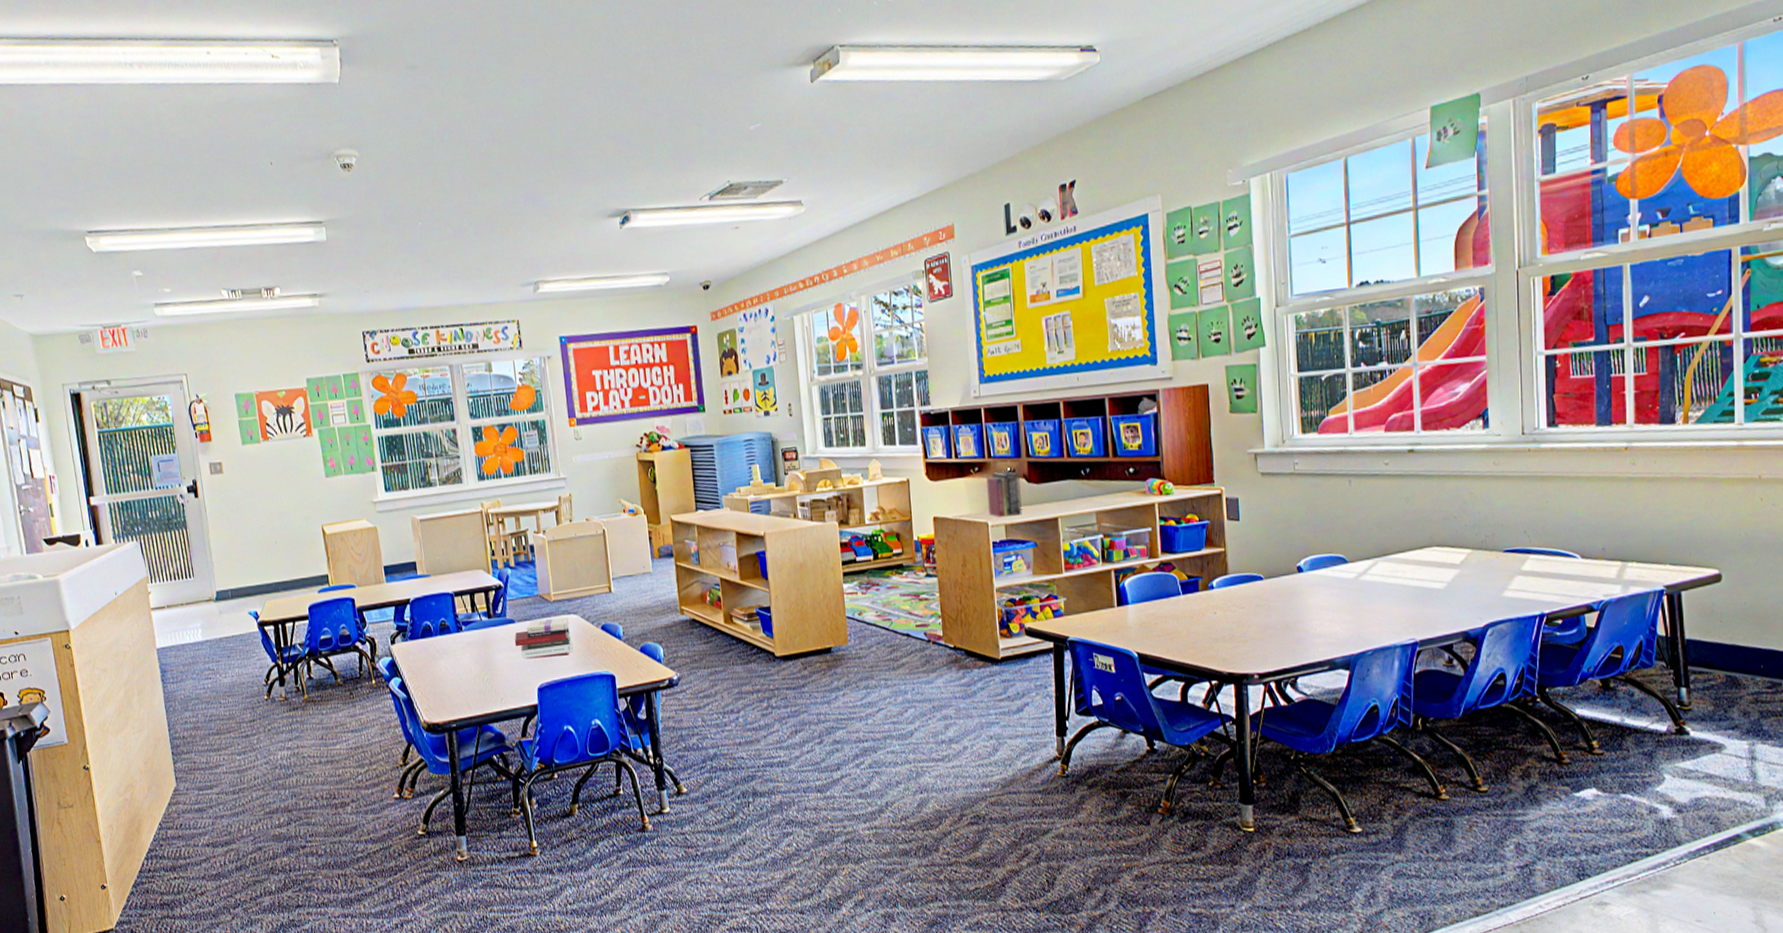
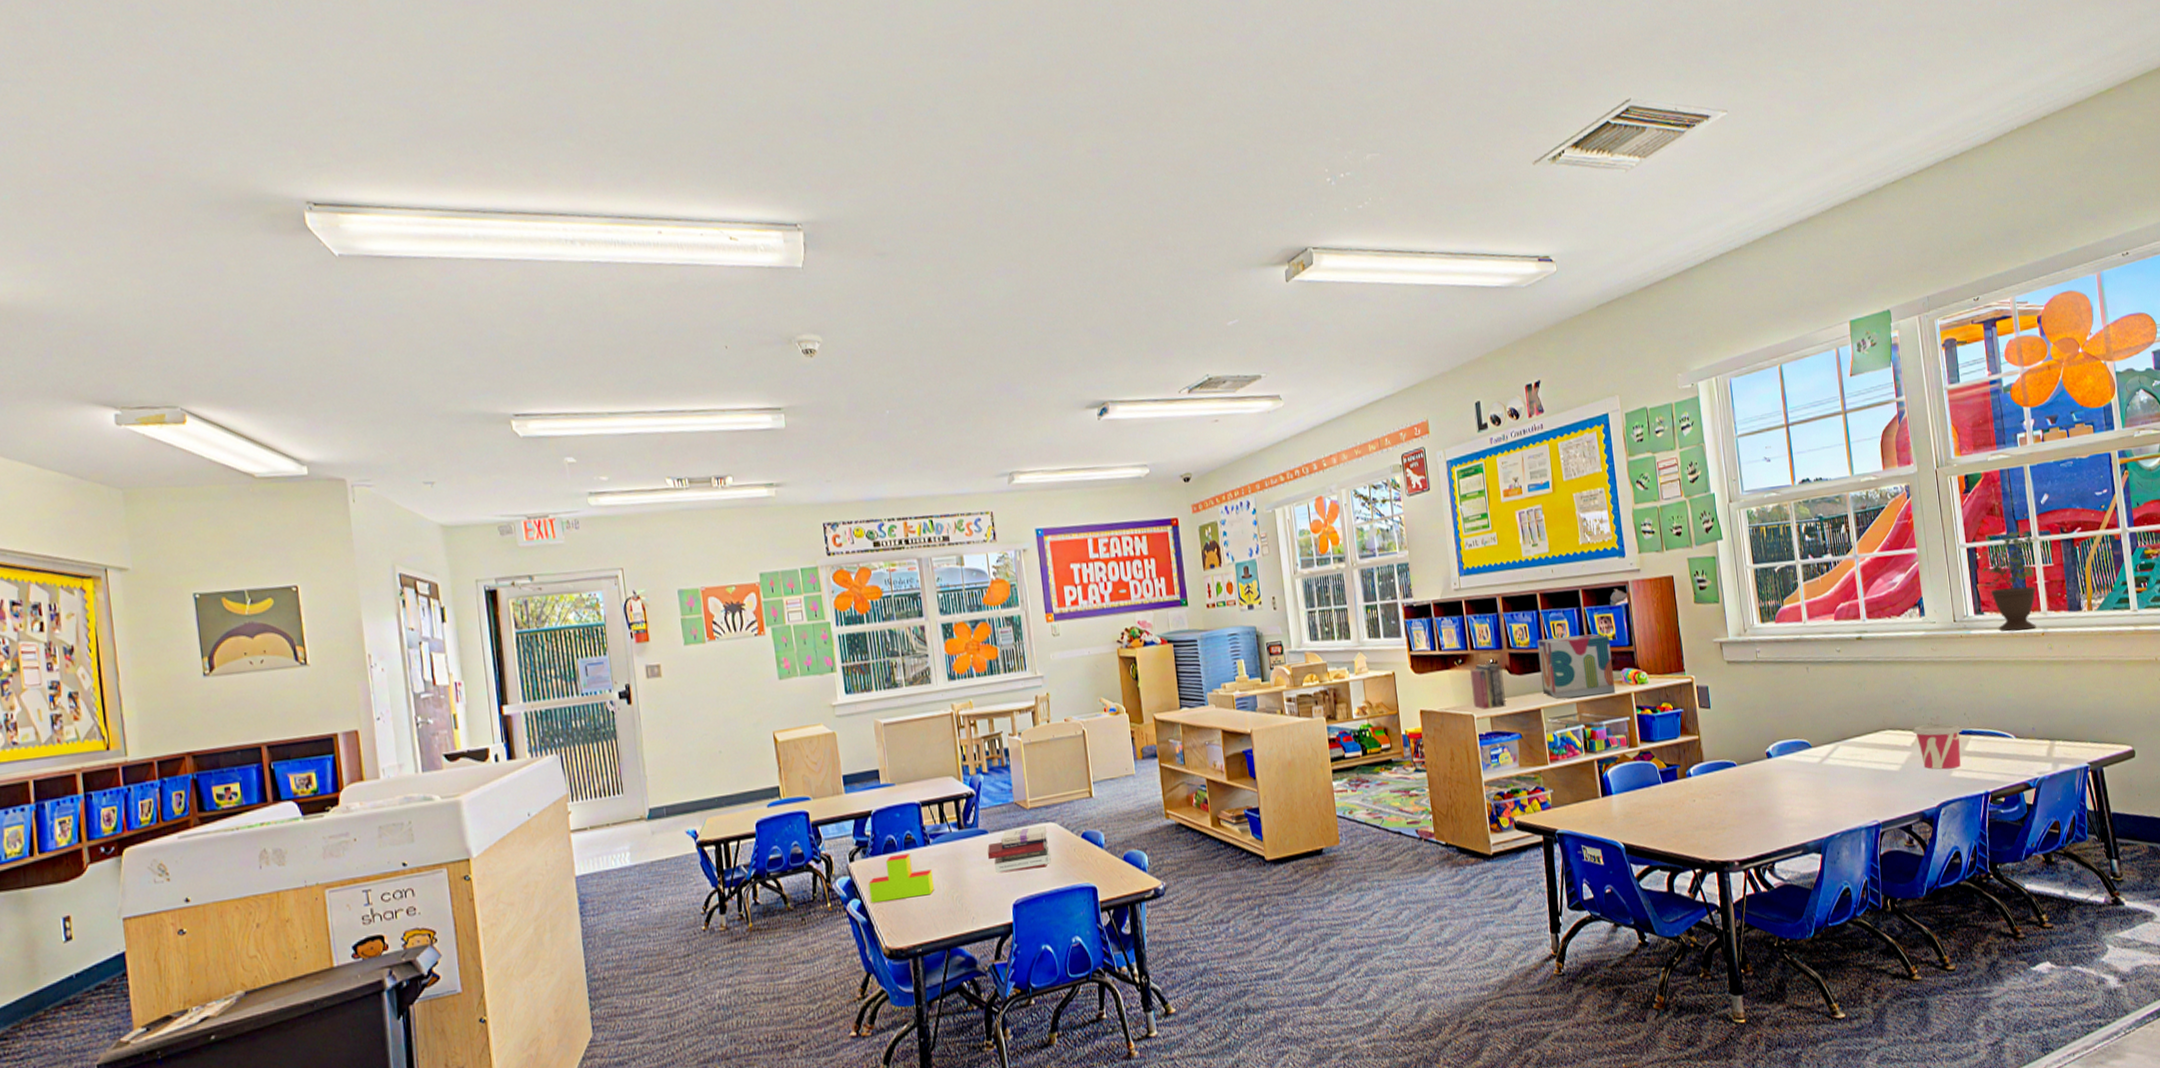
toy blocks: none [408,639,467,682] -> present [868,853,935,903]
letter cube: none [1057,443,1139,509] -> present [1537,634,1616,700]
cup: none [1462,541,1520,589] -> present [1912,723,1963,770]
potted plant: none [1558,332,1627,445] -> present [1979,527,2036,631]

